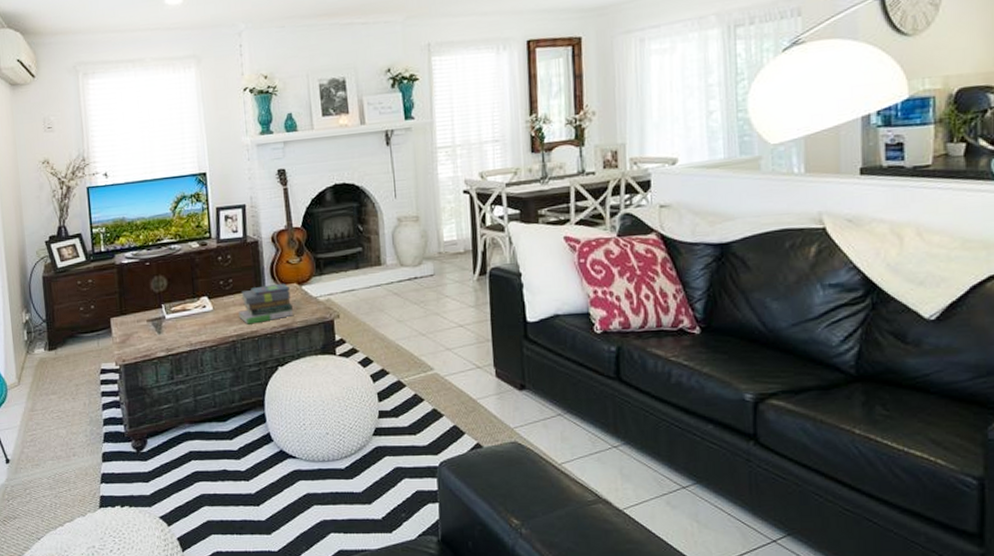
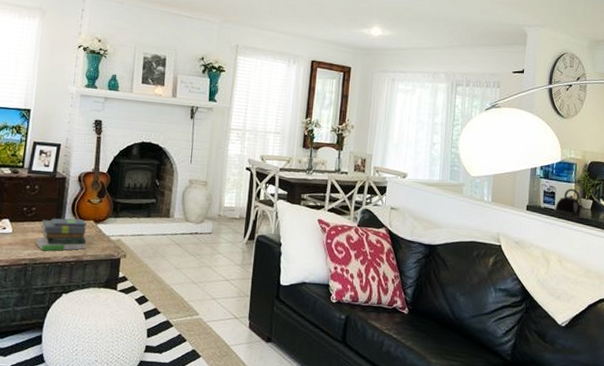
kettle: none [903,131,948,172] -> present [554,188,581,217]

